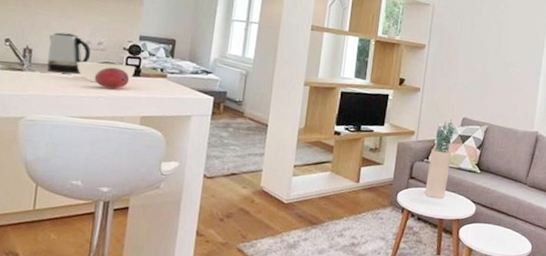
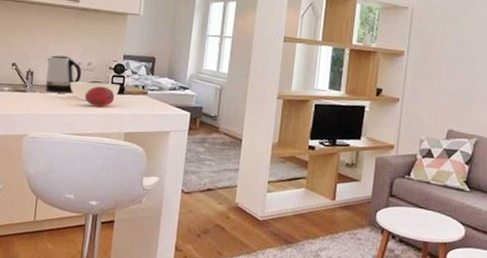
vase: present [425,119,455,199] -> none [406,131,439,220]

